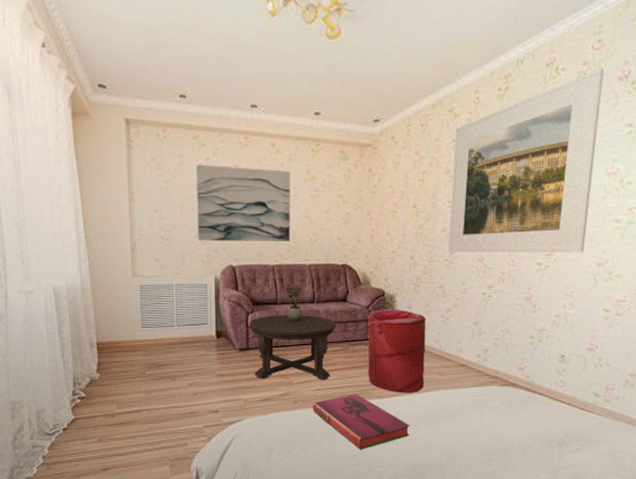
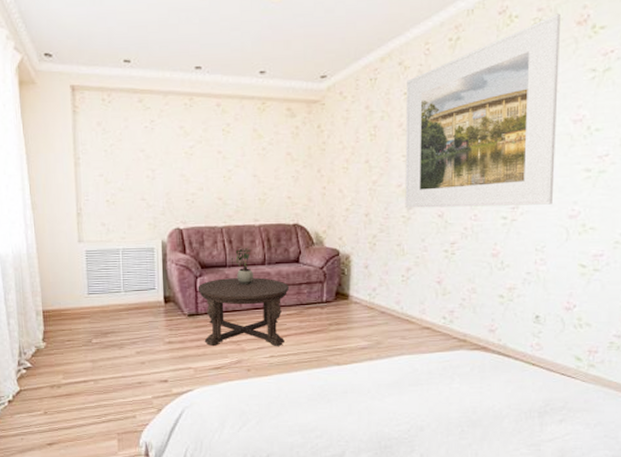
wall art: present [196,164,290,241] -> none [141,127,238,204]
hardback book: present [312,393,410,451] -> none [266,360,373,422]
laundry hamper: present [368,309,426,393] -> none [323,269,385,360]

